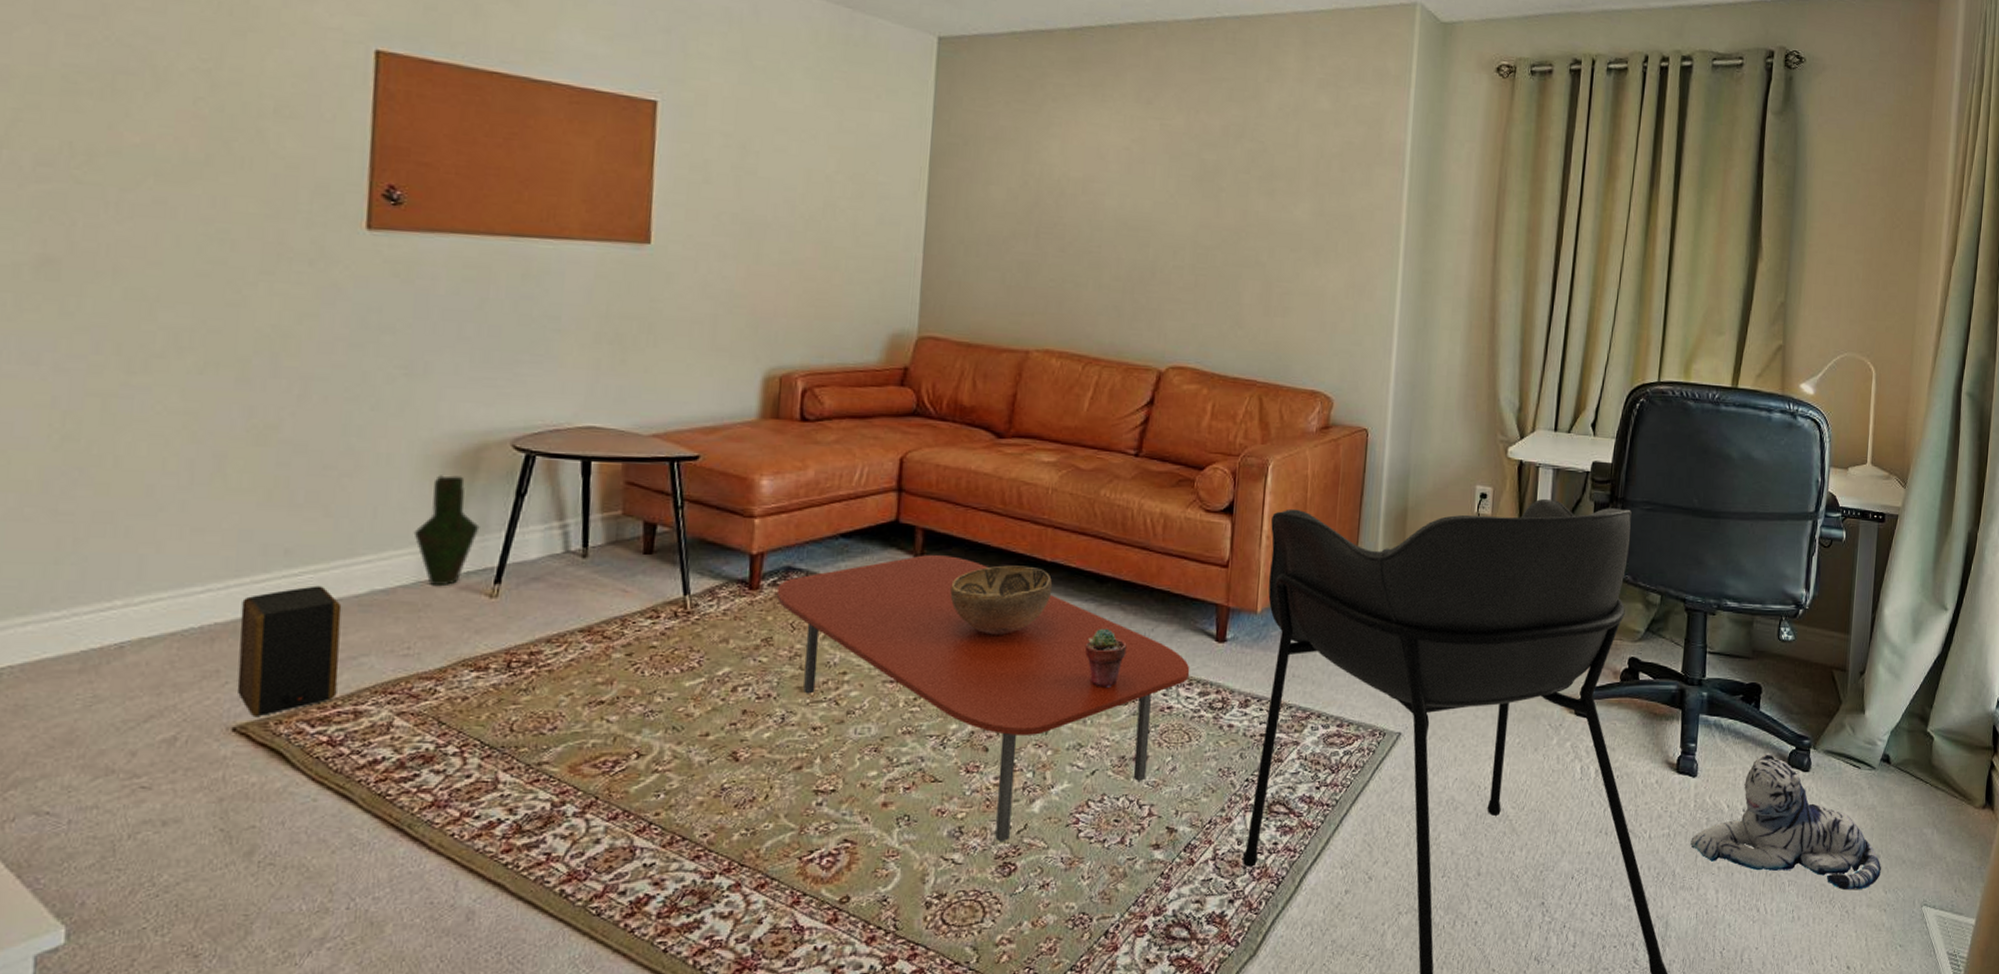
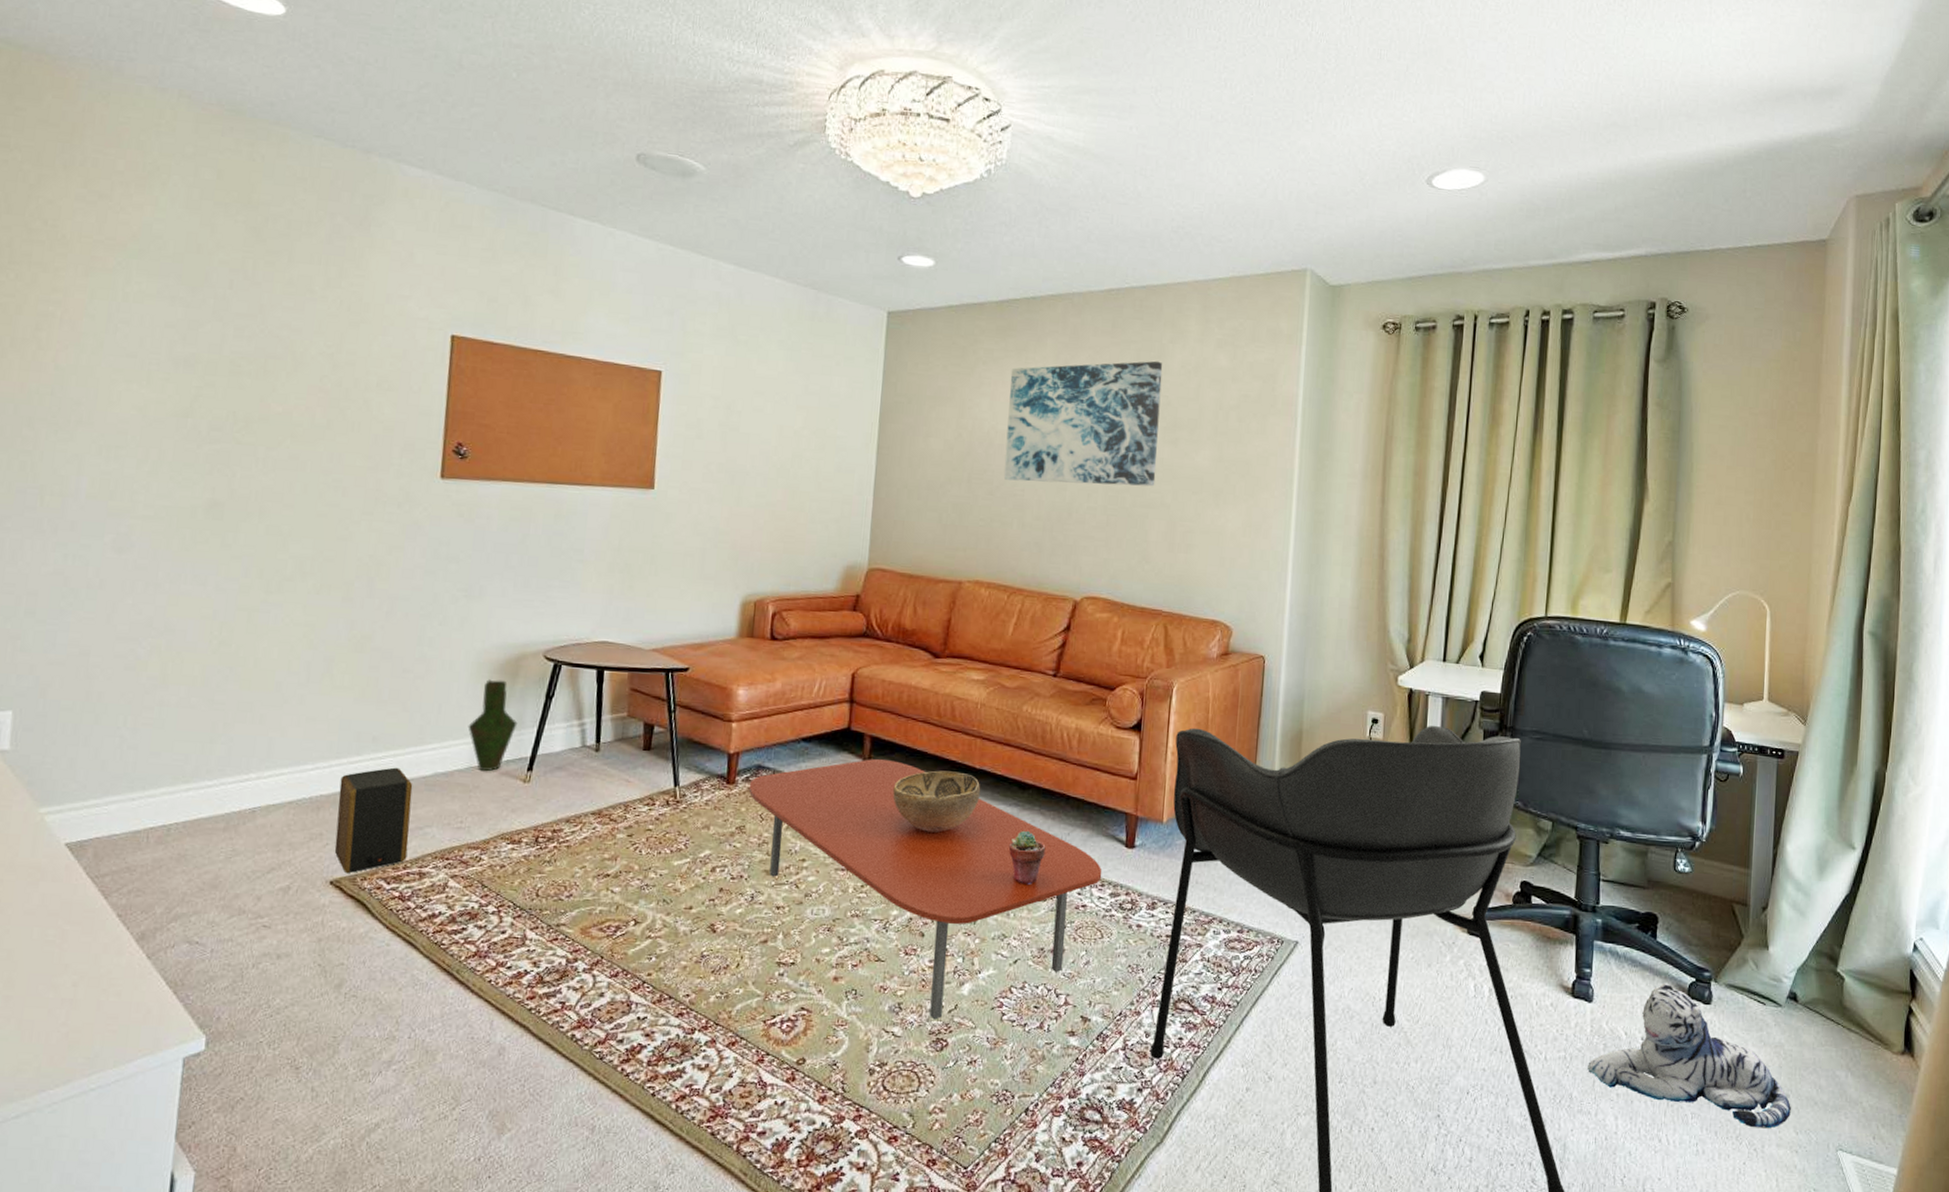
wall art: none [1077,101,1258,243] -> present [1004,361,1163,487]

